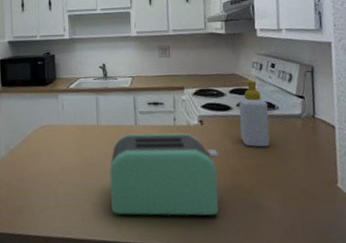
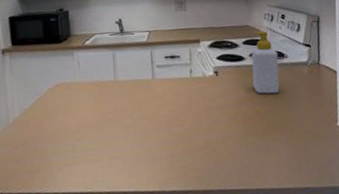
toaster: present [109,132,219,216] -> none [128,83,233,166]

